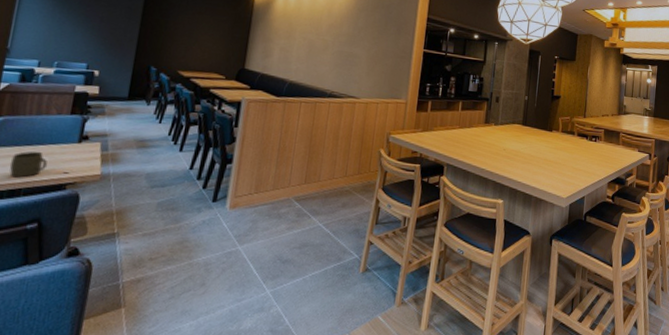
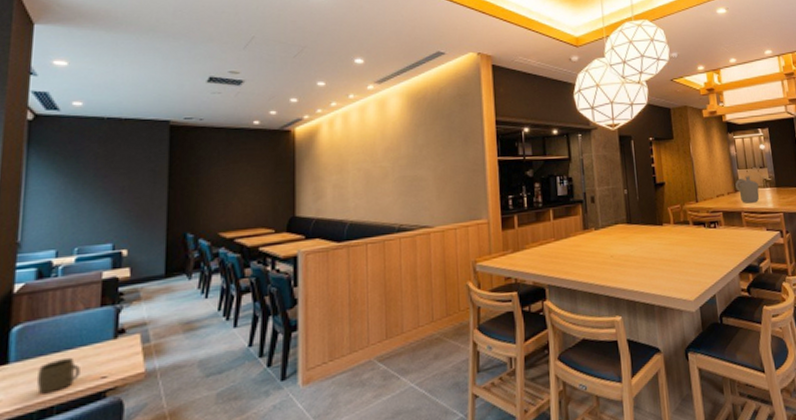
water jug: none [619,103,639,127] -> present [734,176,760,204]

